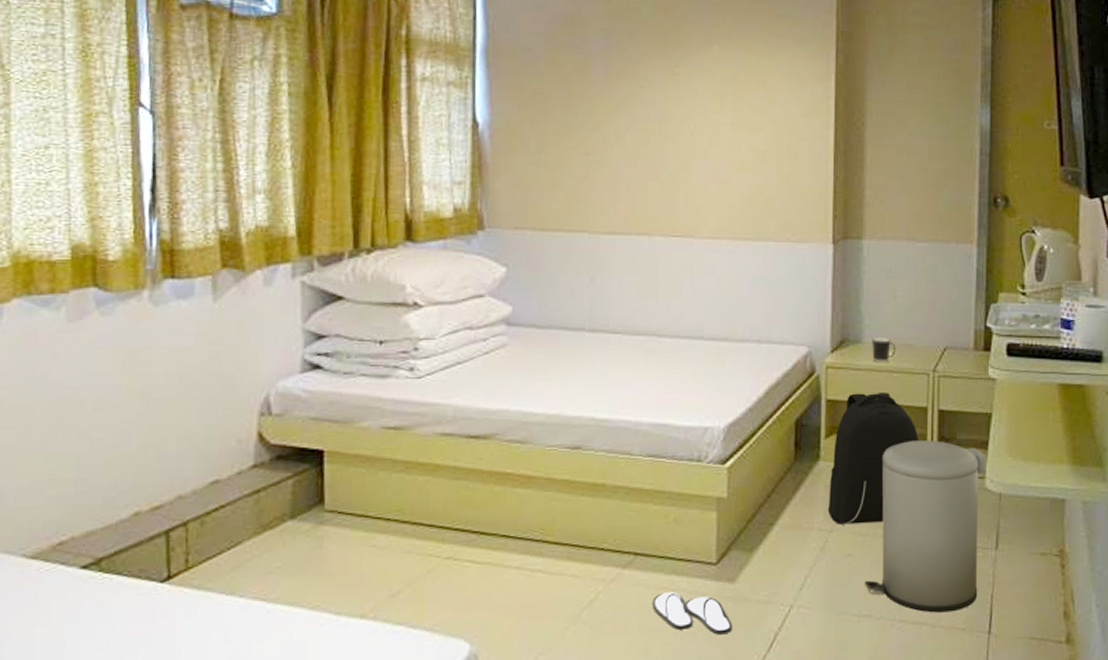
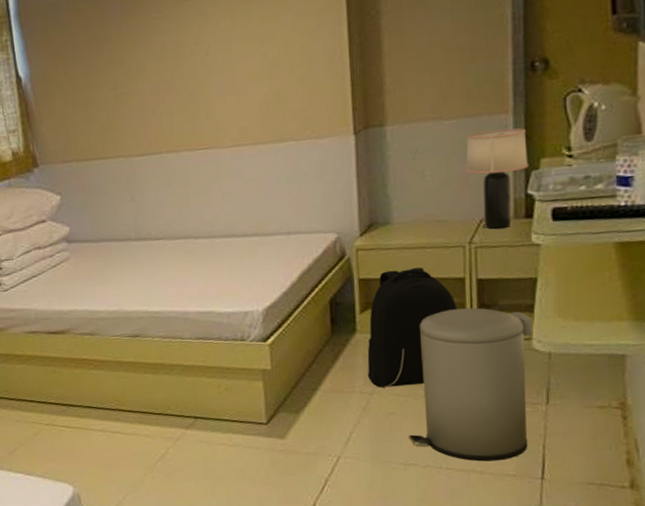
slippers: present [652,592,733,635] -> none [214,447,286,480]
mug: present [872,337,896,363] -> none [402,216,428,241]
table lamp: none [933,258,989,359] -> present [465,128,529,229]

